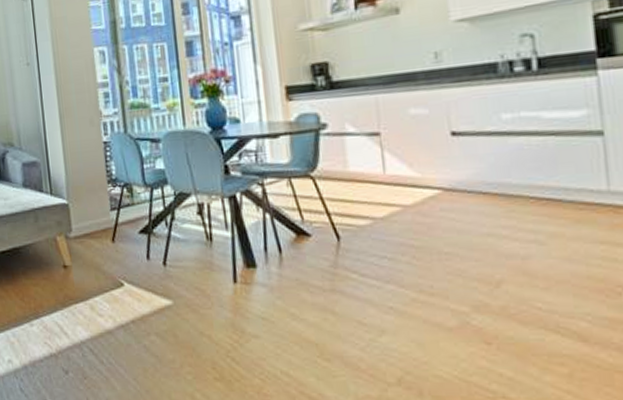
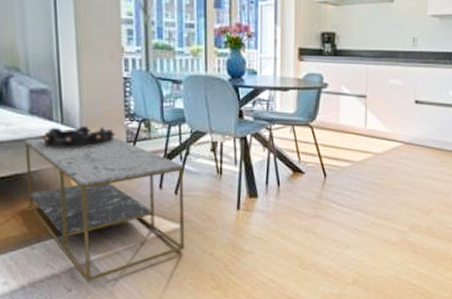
coffee table: none [20,204,179,365] -> present [25,136,185,283]
decorative bowl: none [34,195,100,221] -> present [41,125,116,149]

